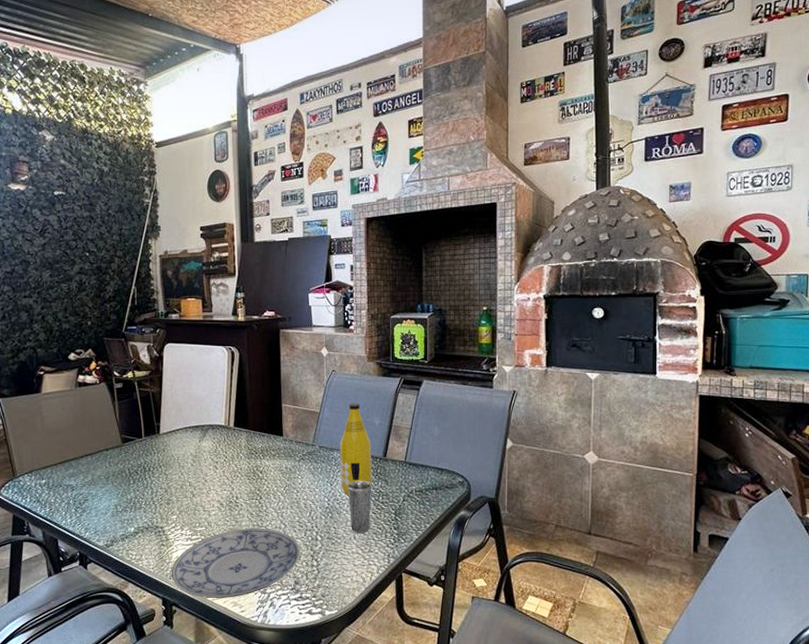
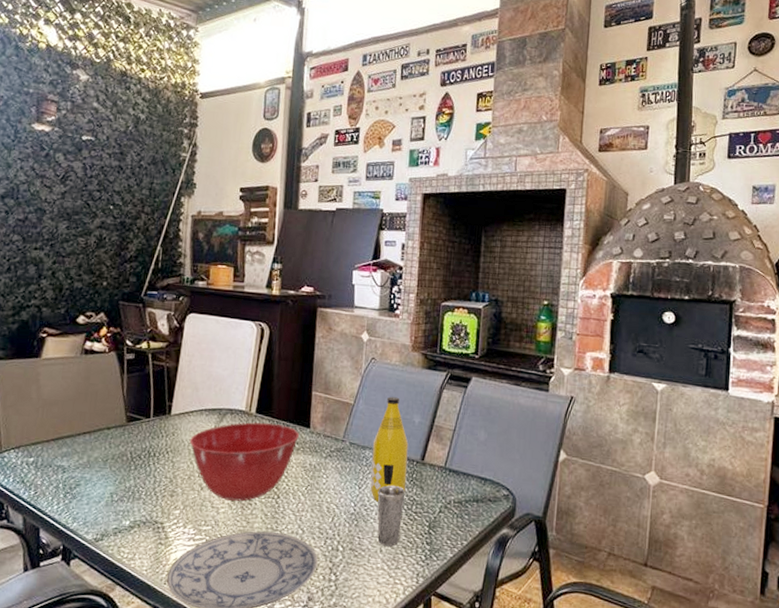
mixing bowl: none [179,435,274,504] -> present [190,422,299,501]

